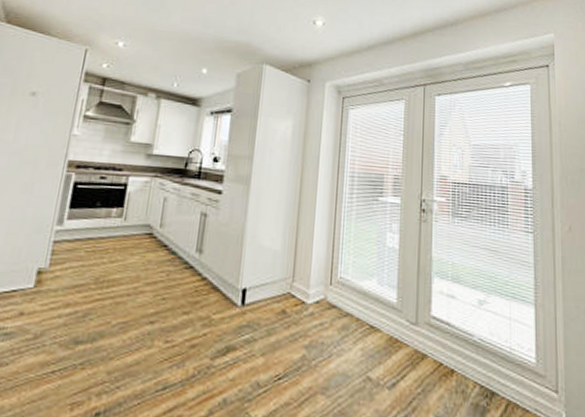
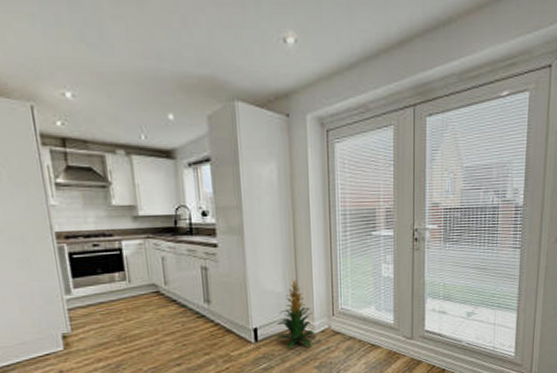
indoor plant: none [265,236,310,319] -> present [276,278,317,348]

